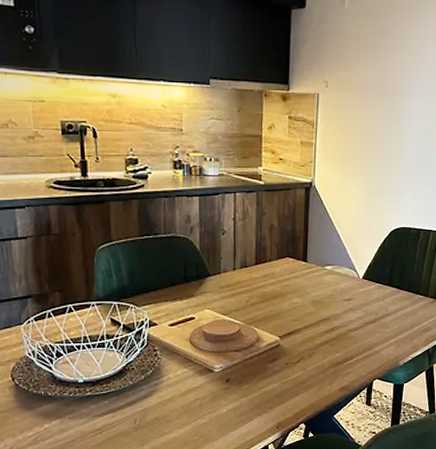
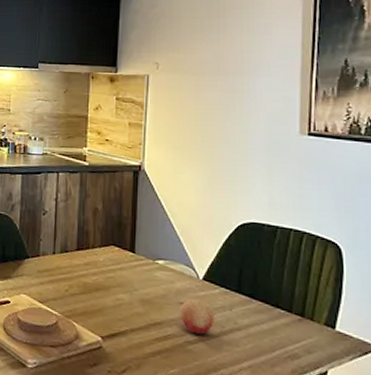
fruit: none [343,295,370,323] -> present [179,299,214,334]

